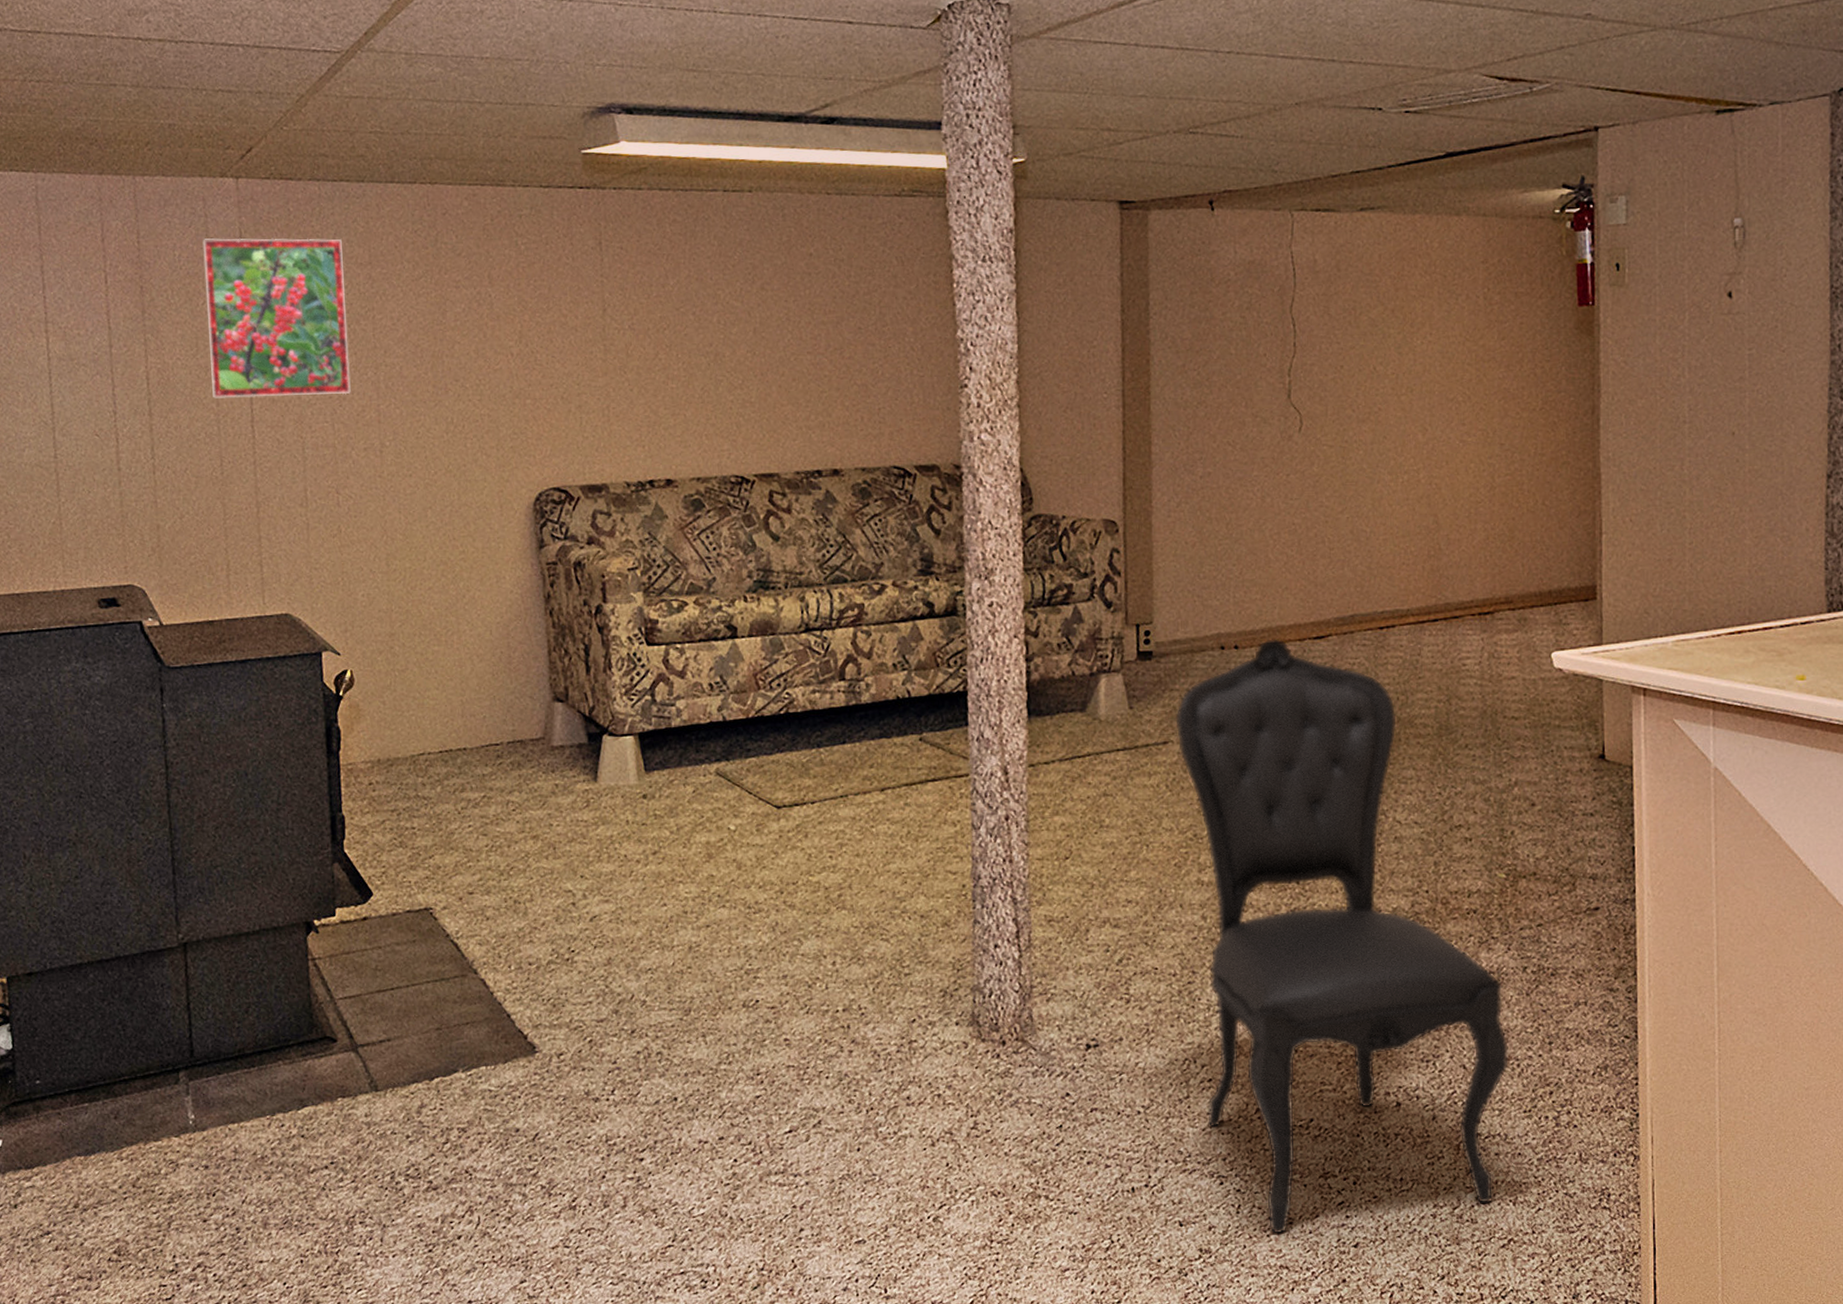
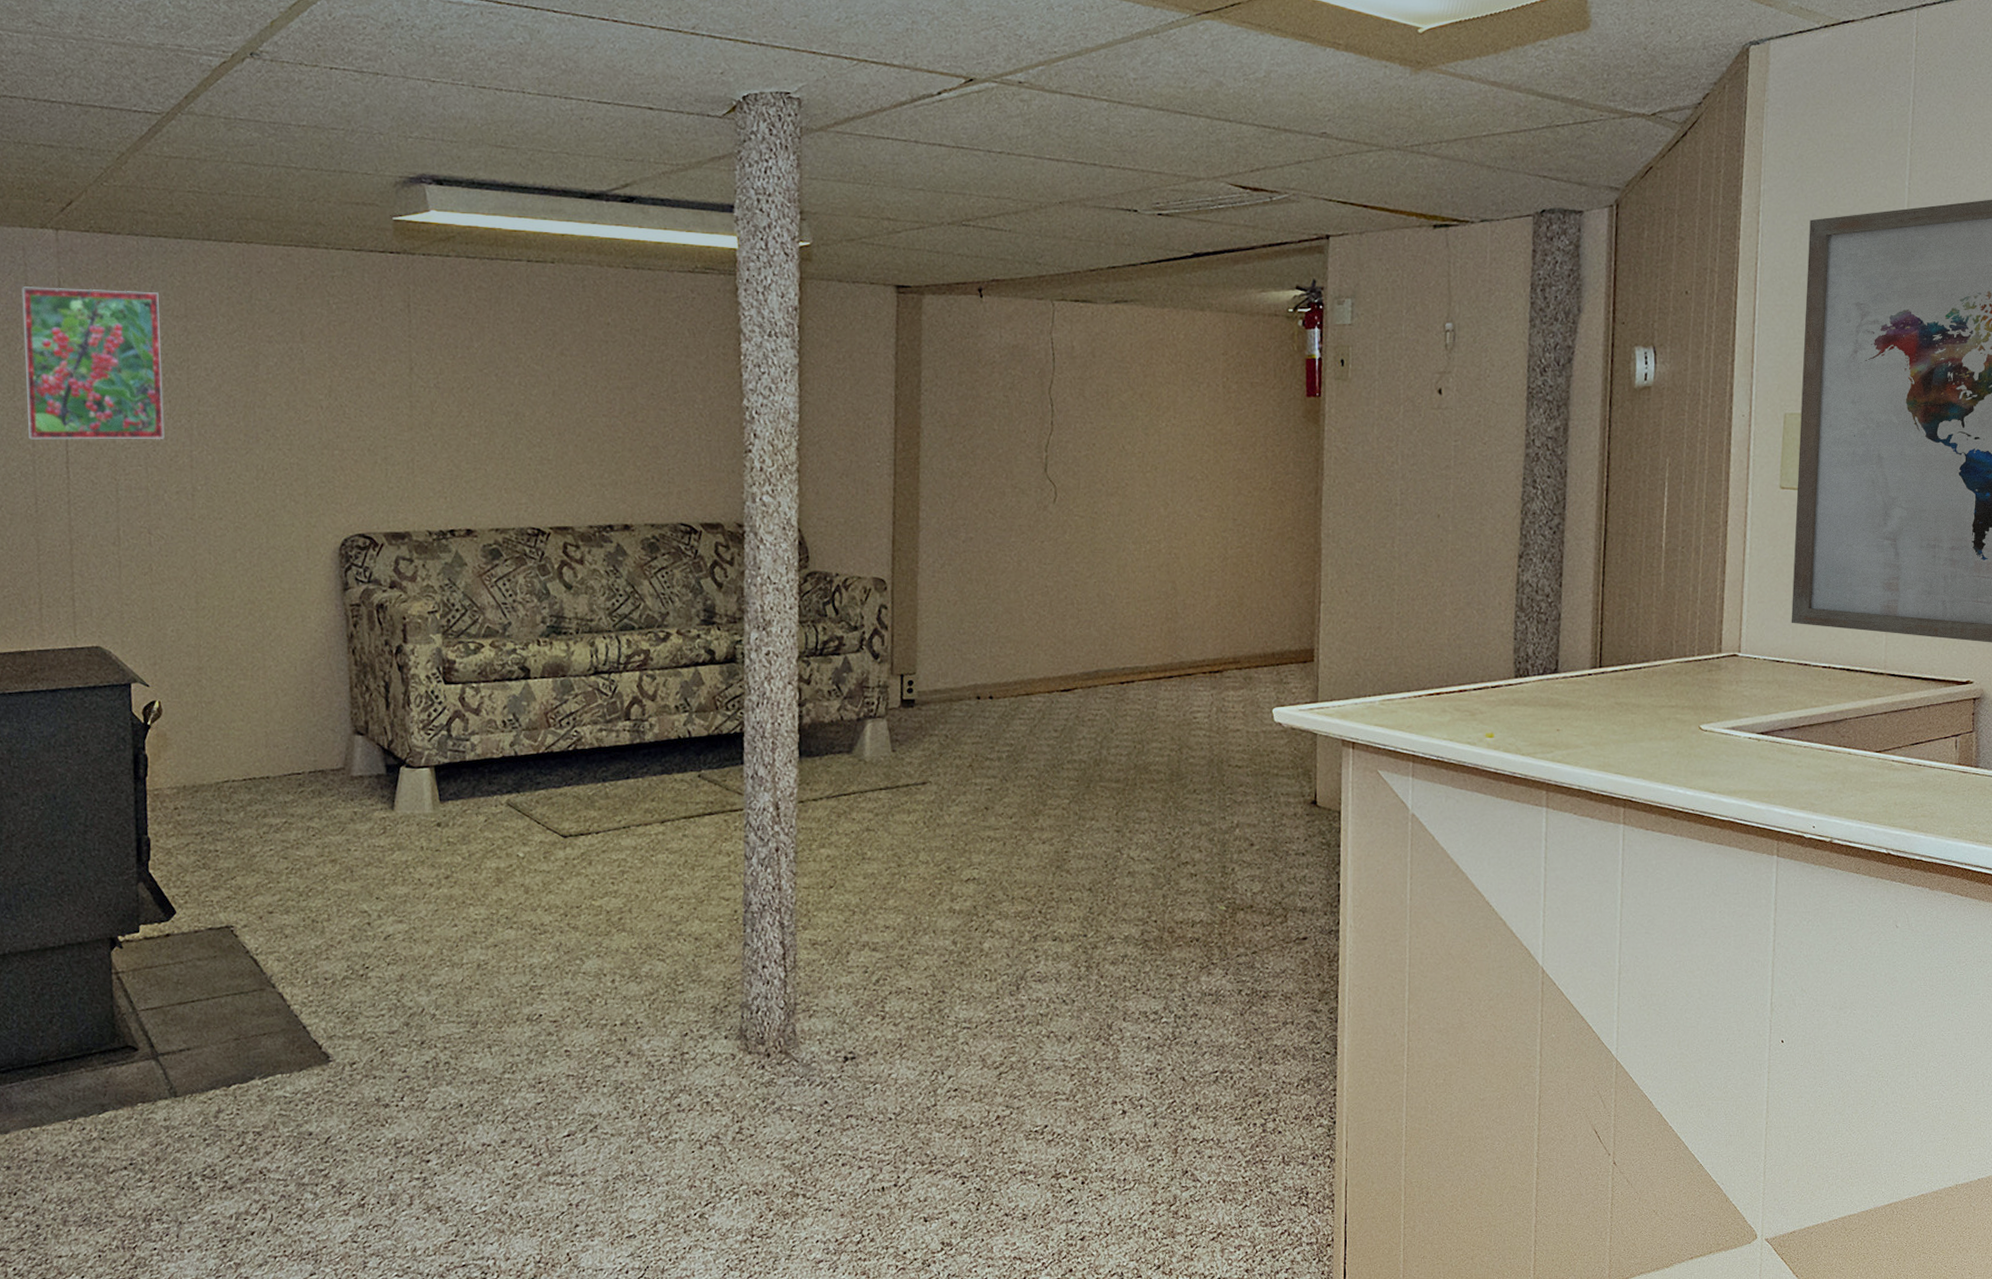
dining chair: present [1174,637,1510,1234] -> none [933,689,1224,1229]

